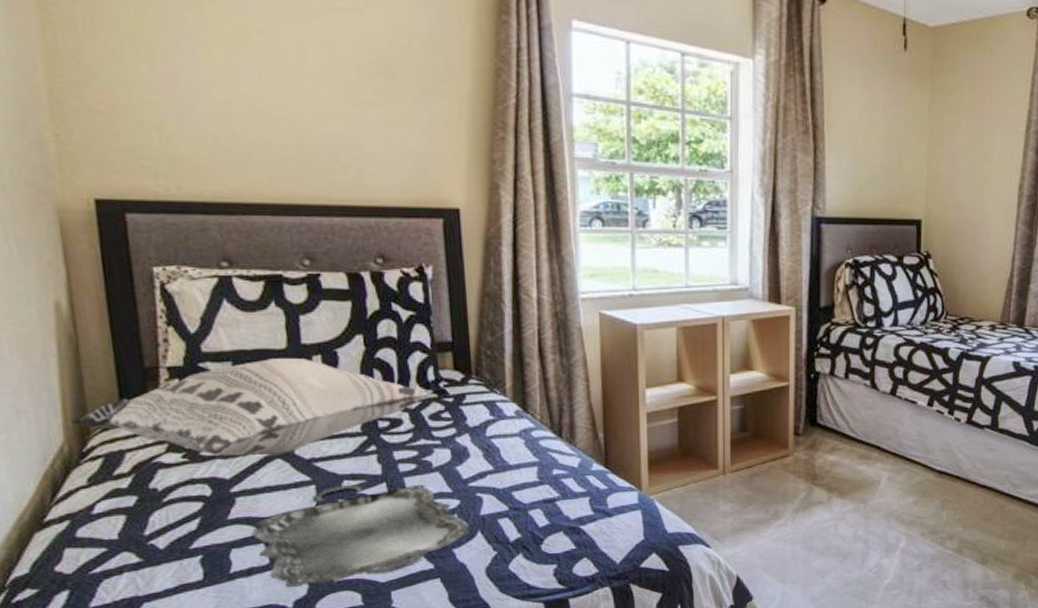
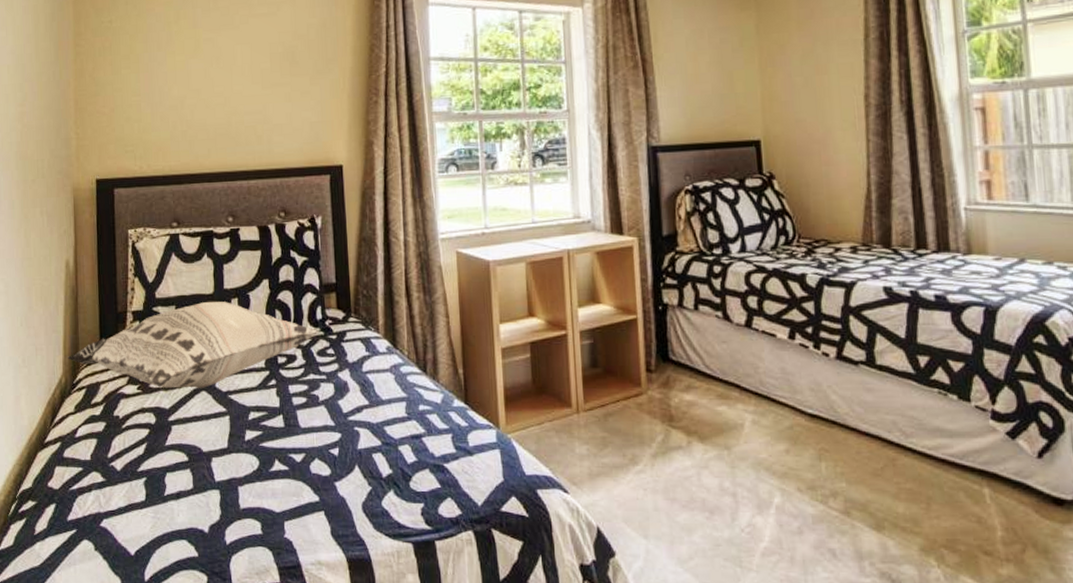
serving tray: present [251,484,470,587] -> none [181,416,349,512]

